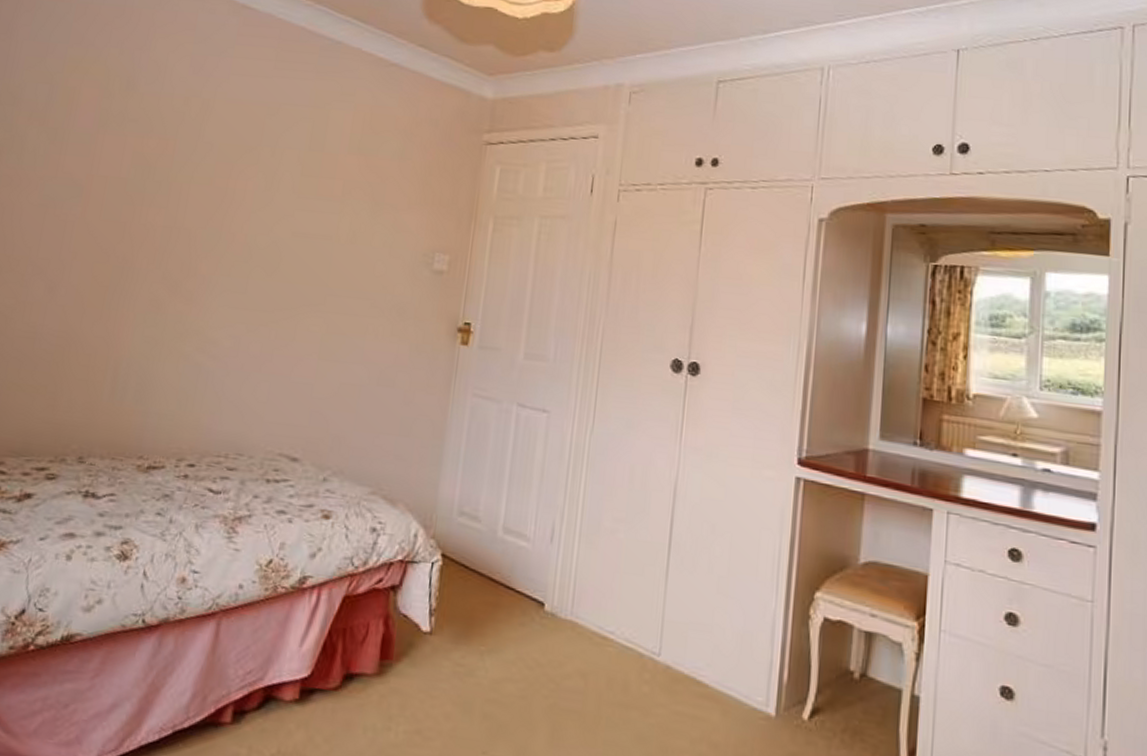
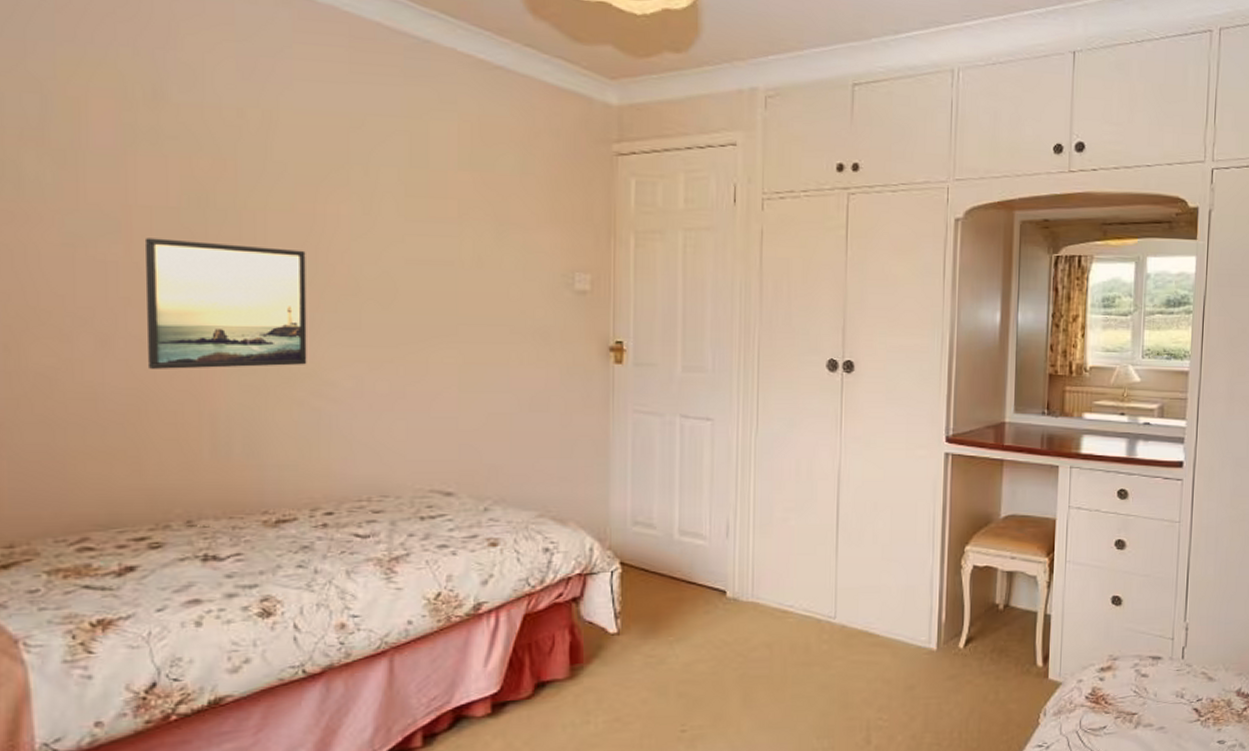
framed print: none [78,202,215,322] -> present [144,238,307,369]

